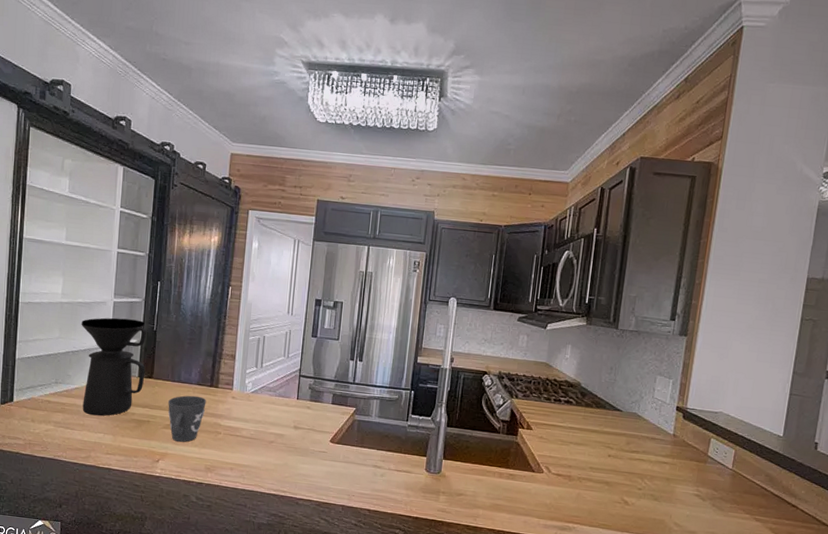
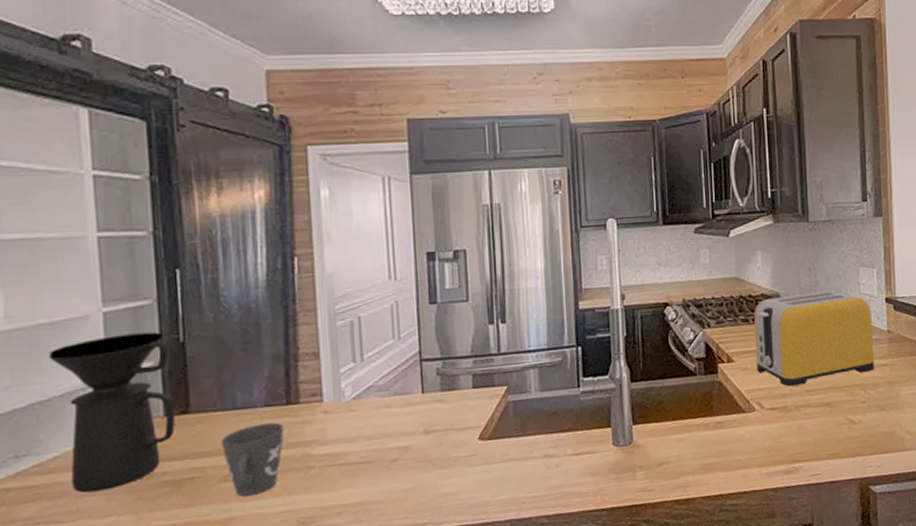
toaster: none [550,385,661,465] -> present [754,290,874,387]

